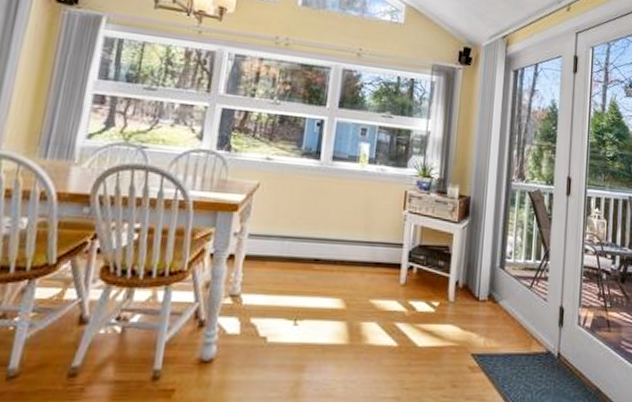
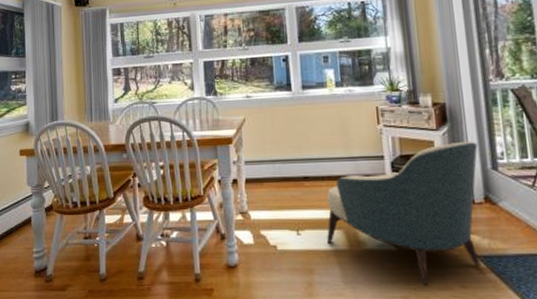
armchair: none [326,237,492,386] -> present [327,141,482,287]

